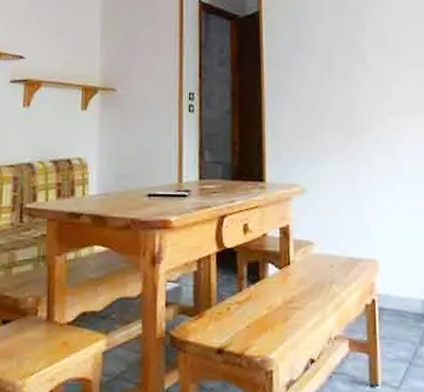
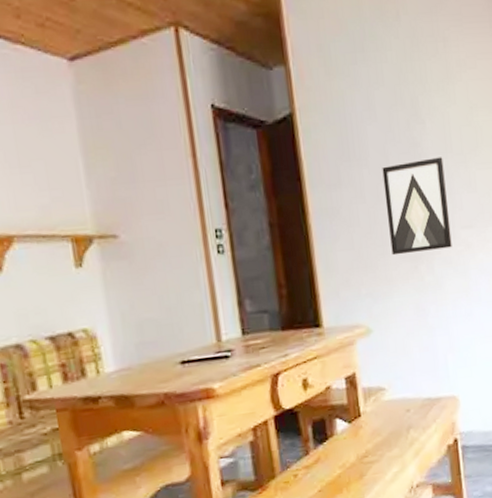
wall art: none [326,55,381,130] -> present [382,157,452,256]

